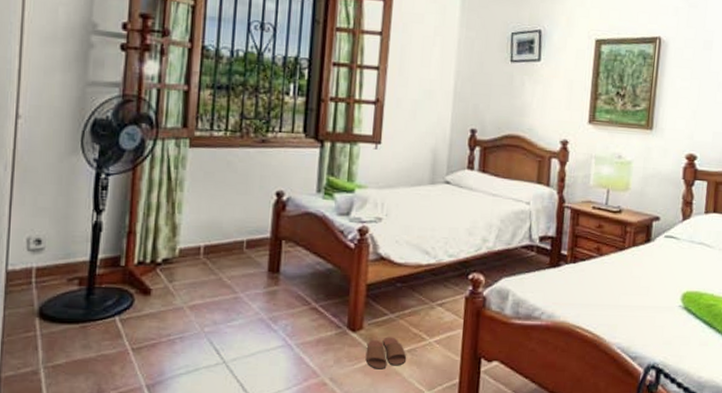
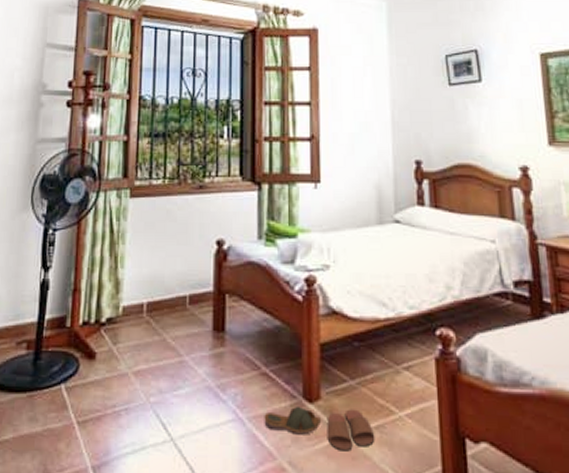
slipper: none [310,334,362,357] -> present [264,405,322,435]

